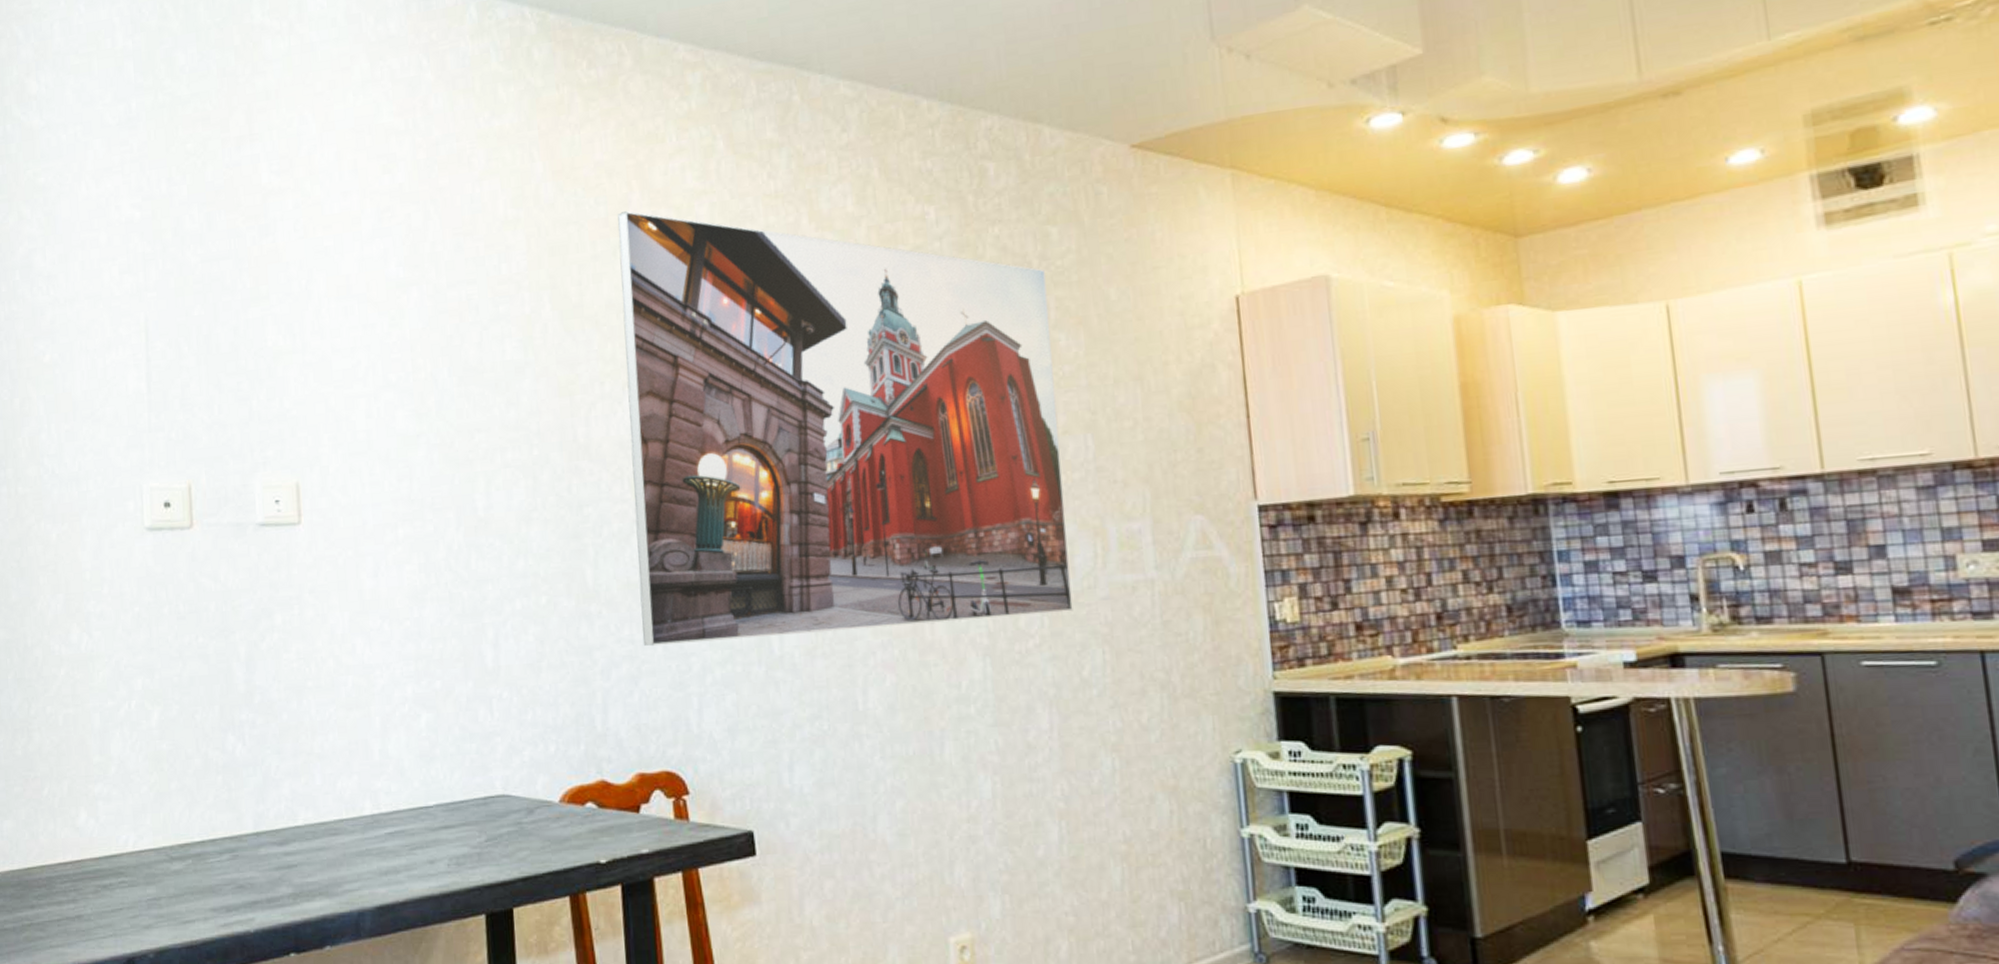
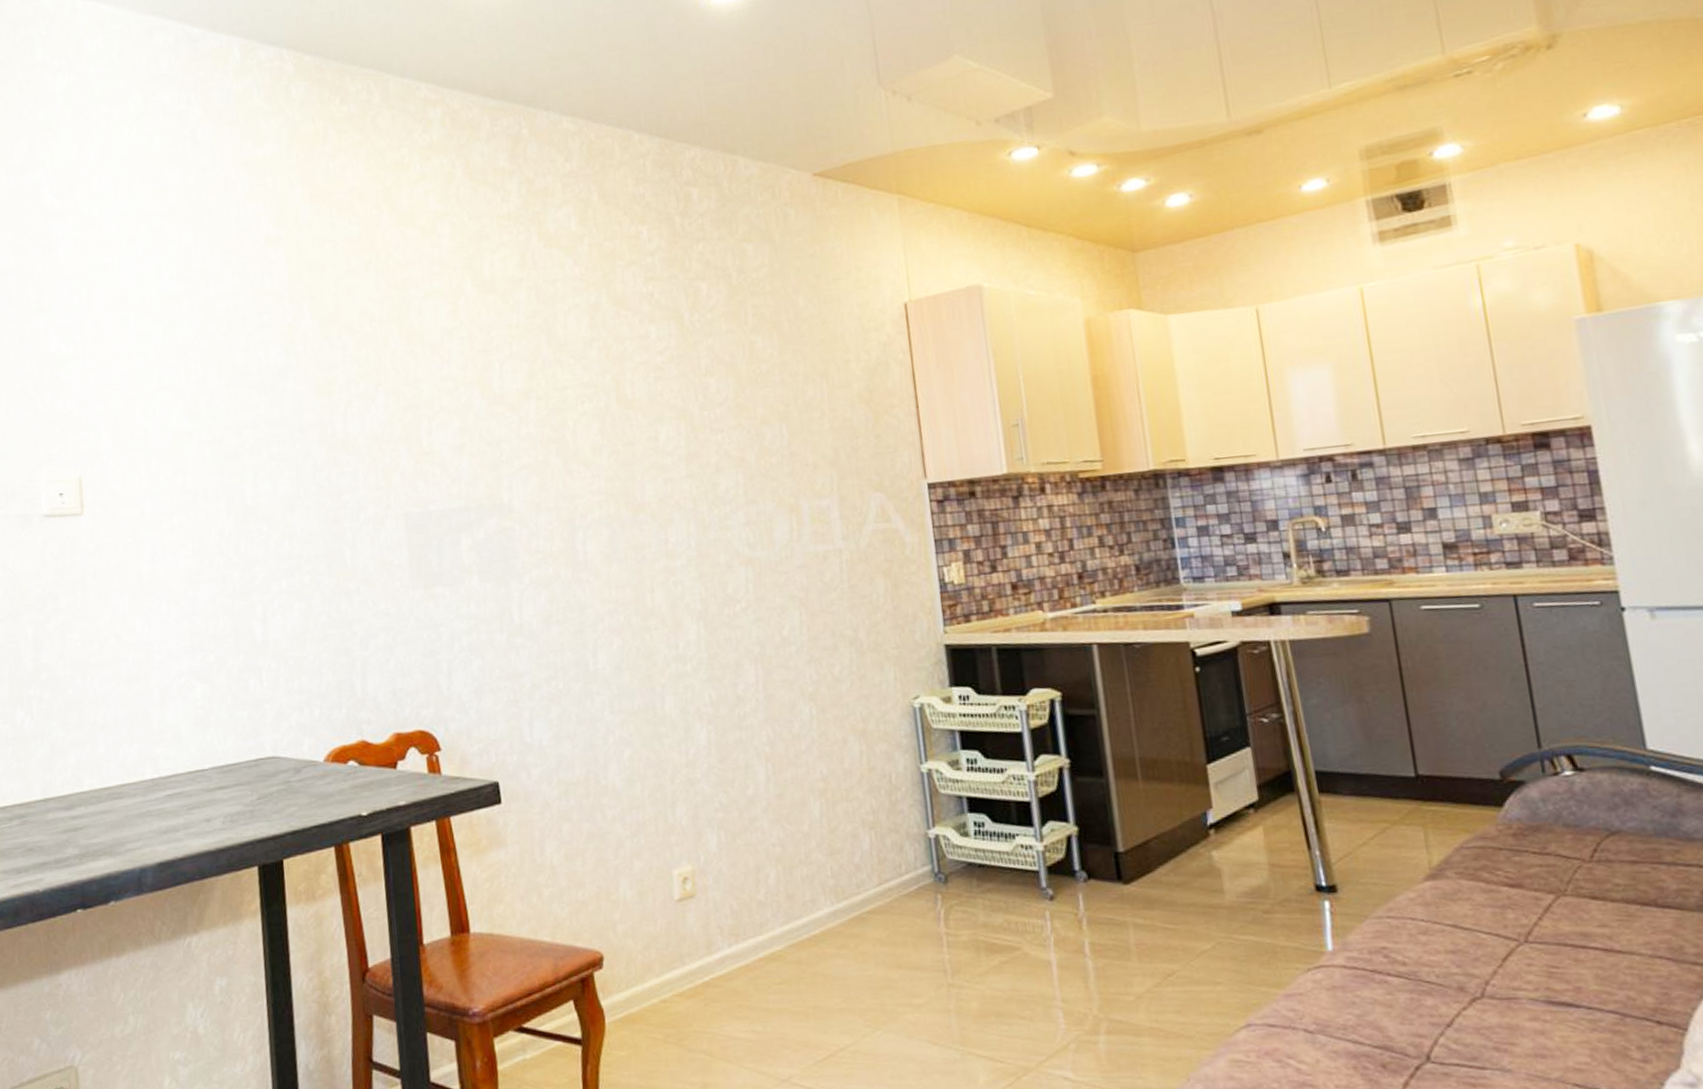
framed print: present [618,210,1073,647] -> none [369,230,774,619]

